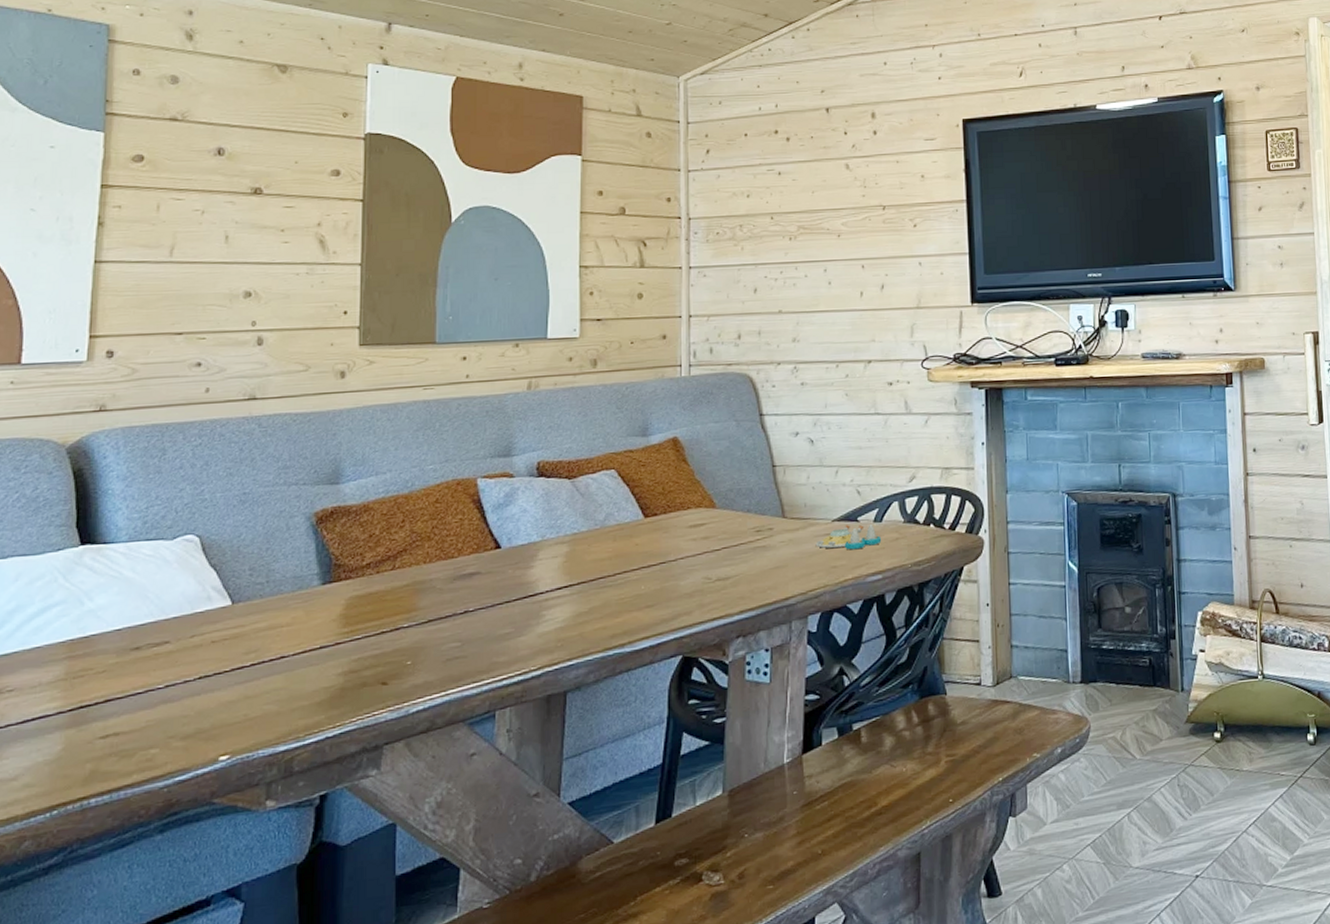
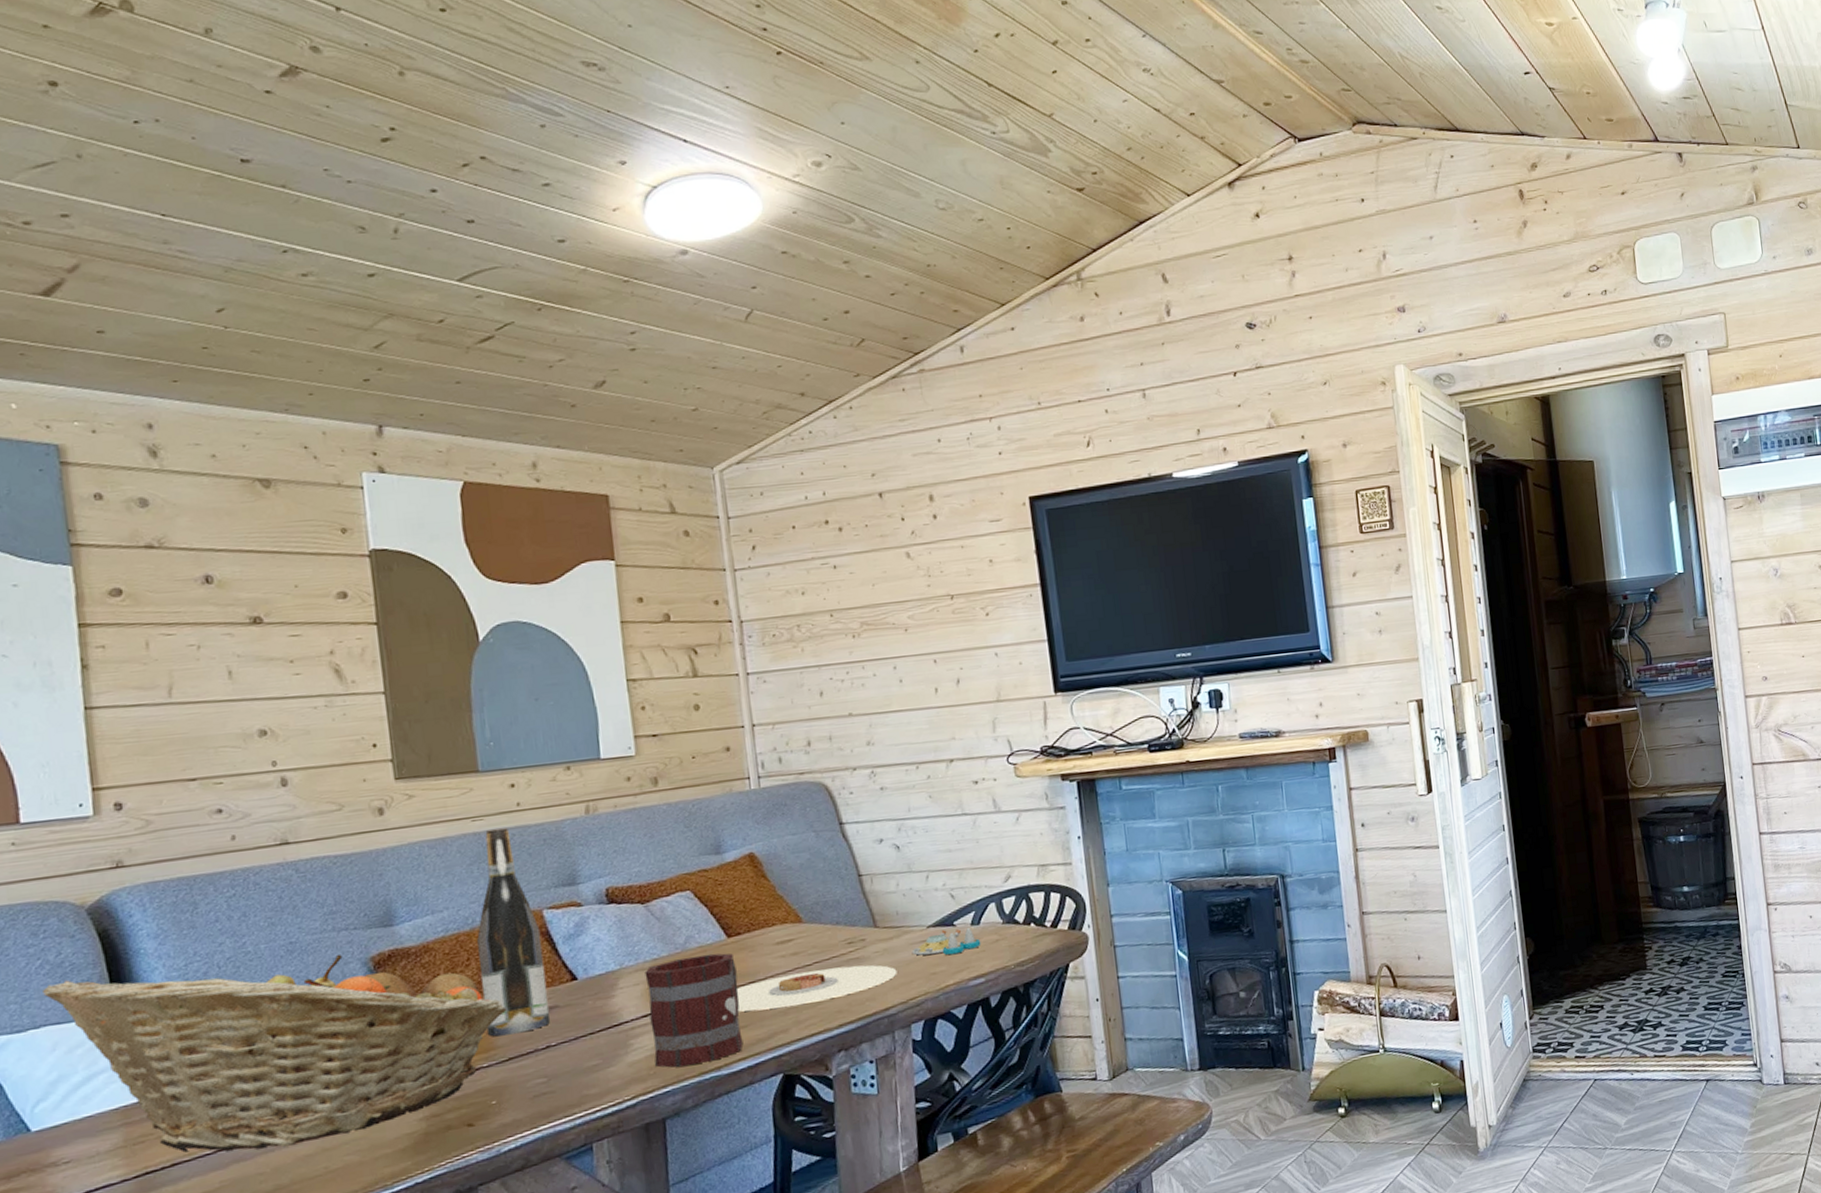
fruit basket: none [16,508,432,693] -> present [43,955,506,1153]
wine bottle: none [411,398,473,598] -> present [477,828,550,1037]
mug: none [562,532,649,642] -> present [645,953,744,1068]
plate: none [646,553,800,591] -> present [736,964,897,1012]

